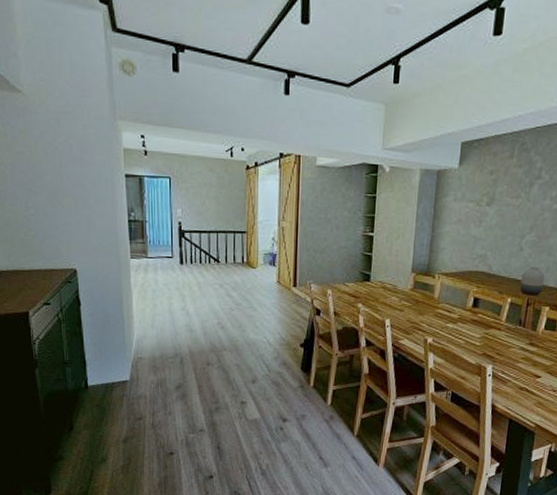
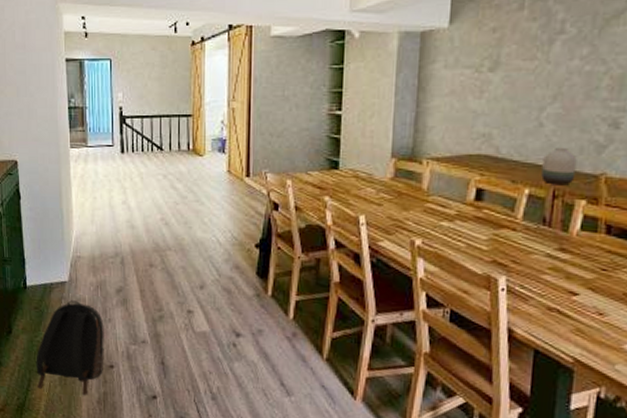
backpack: none [98,397,165,480] -> present [36,300,104,395]

